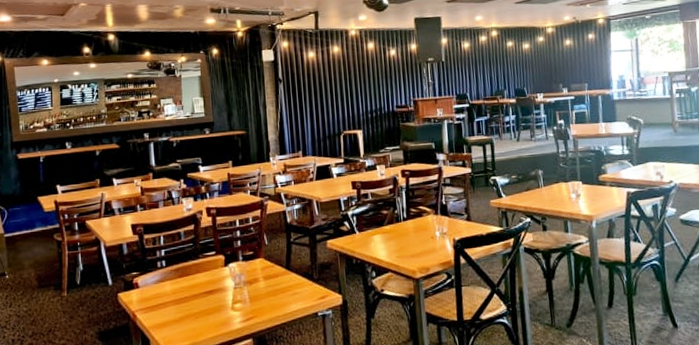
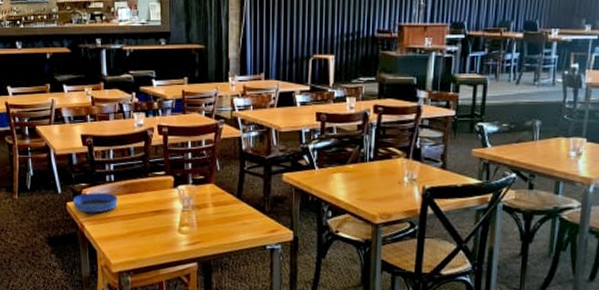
bowl: none [124,279,171,302] -> present [72,191,119,213]

